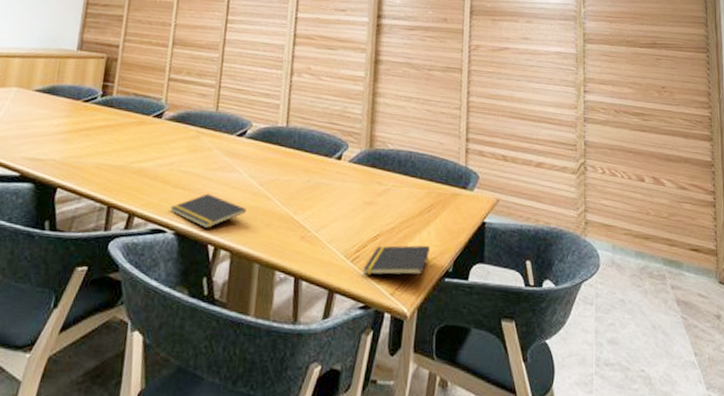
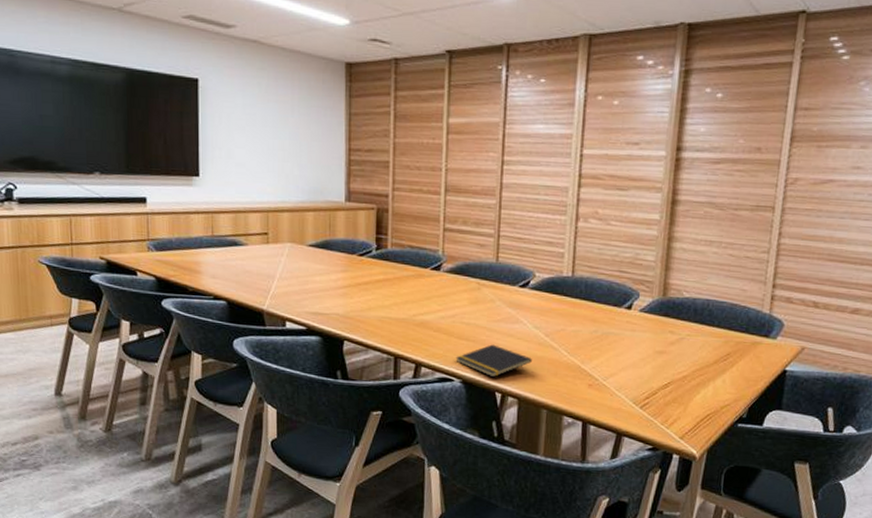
notepad: present [363,245,430,275] -> none [652,392,724,421]

